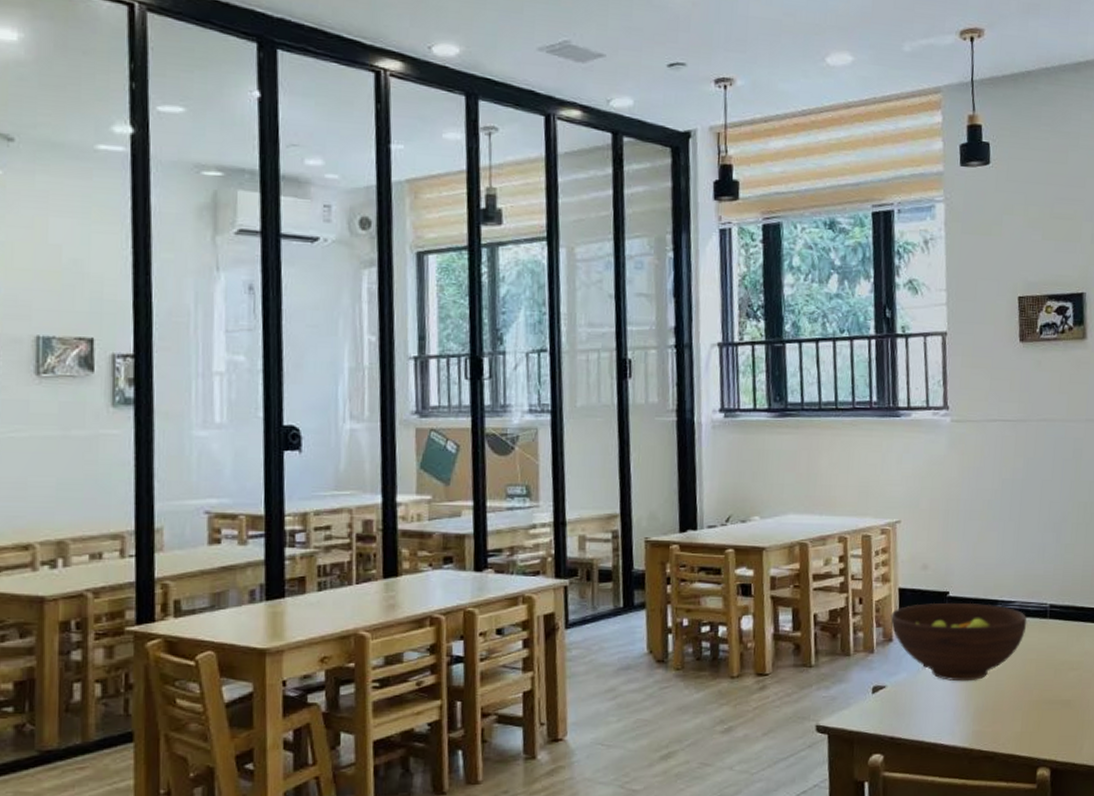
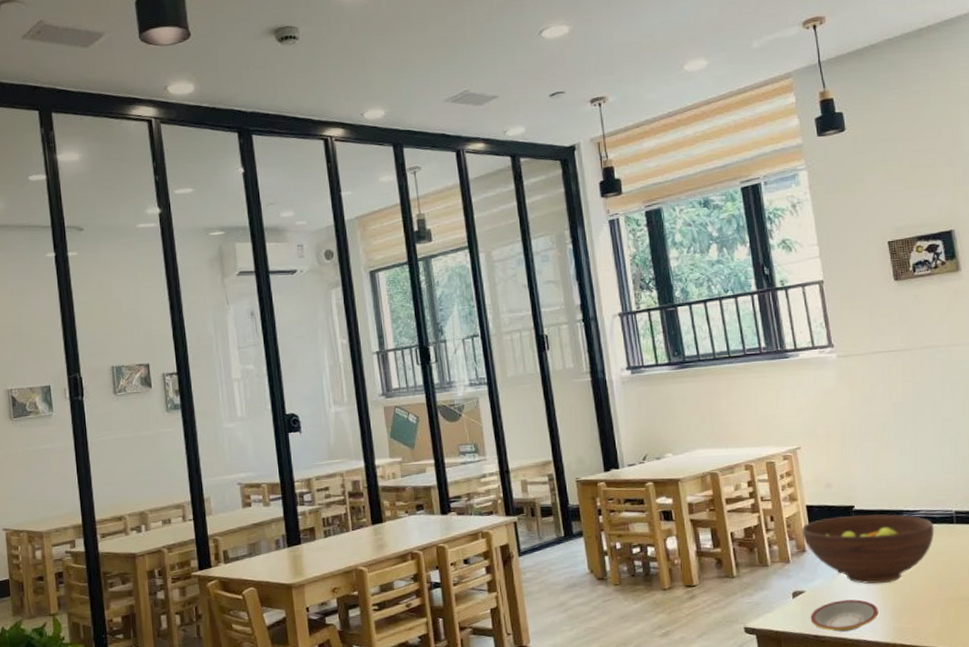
plate: none [888,698,960,734] -> present [810,599,879,632]

